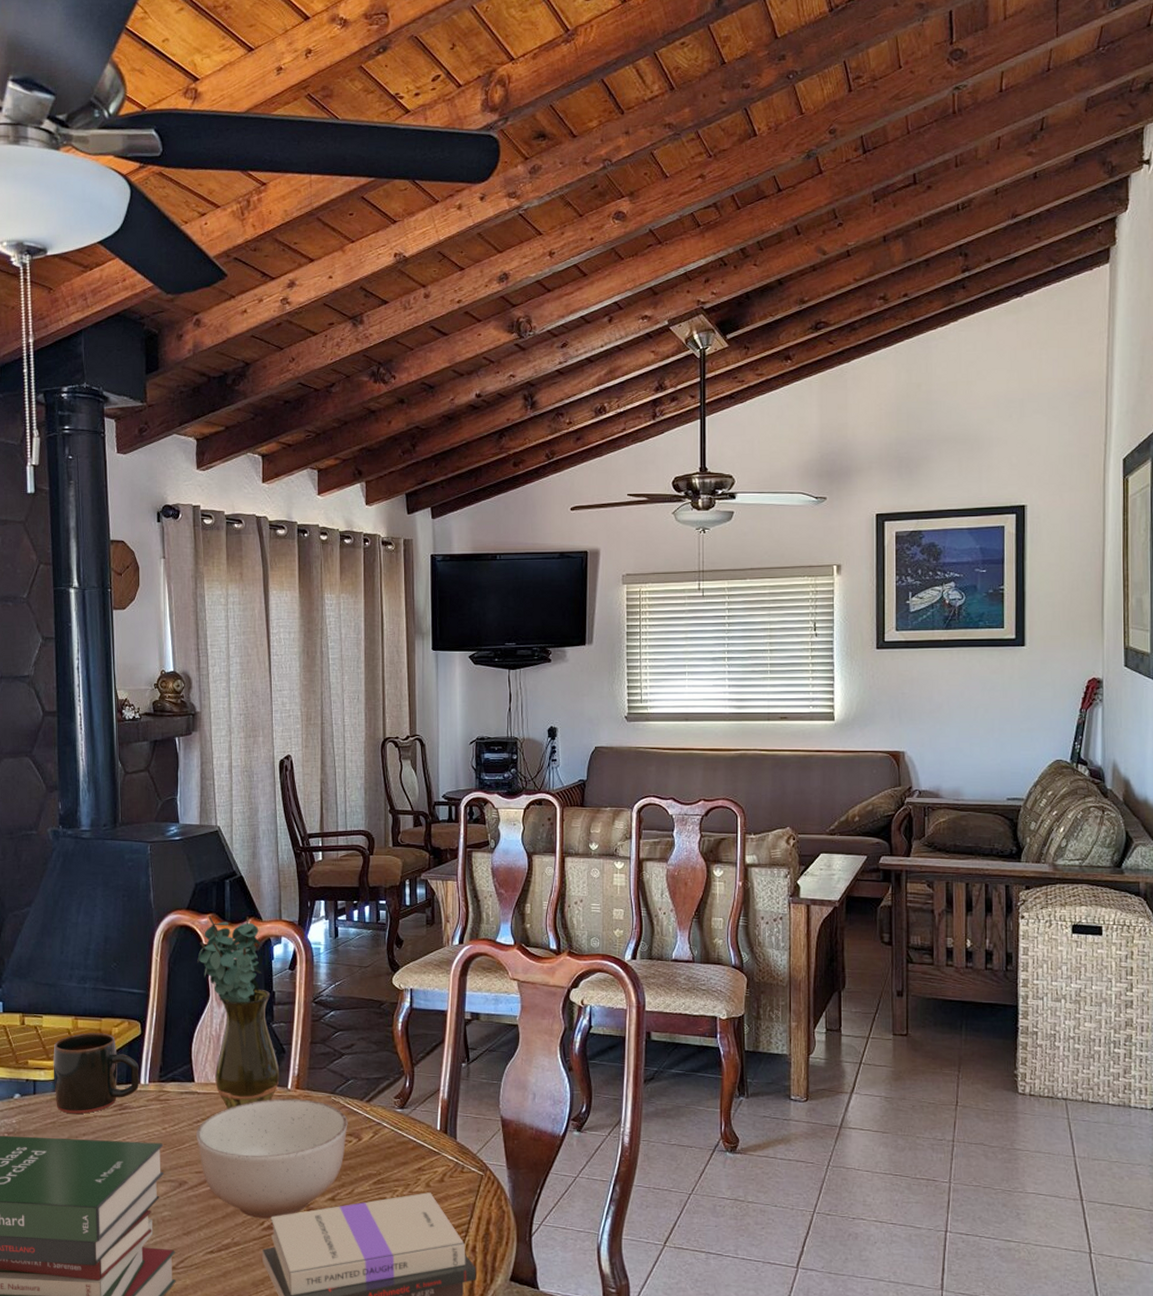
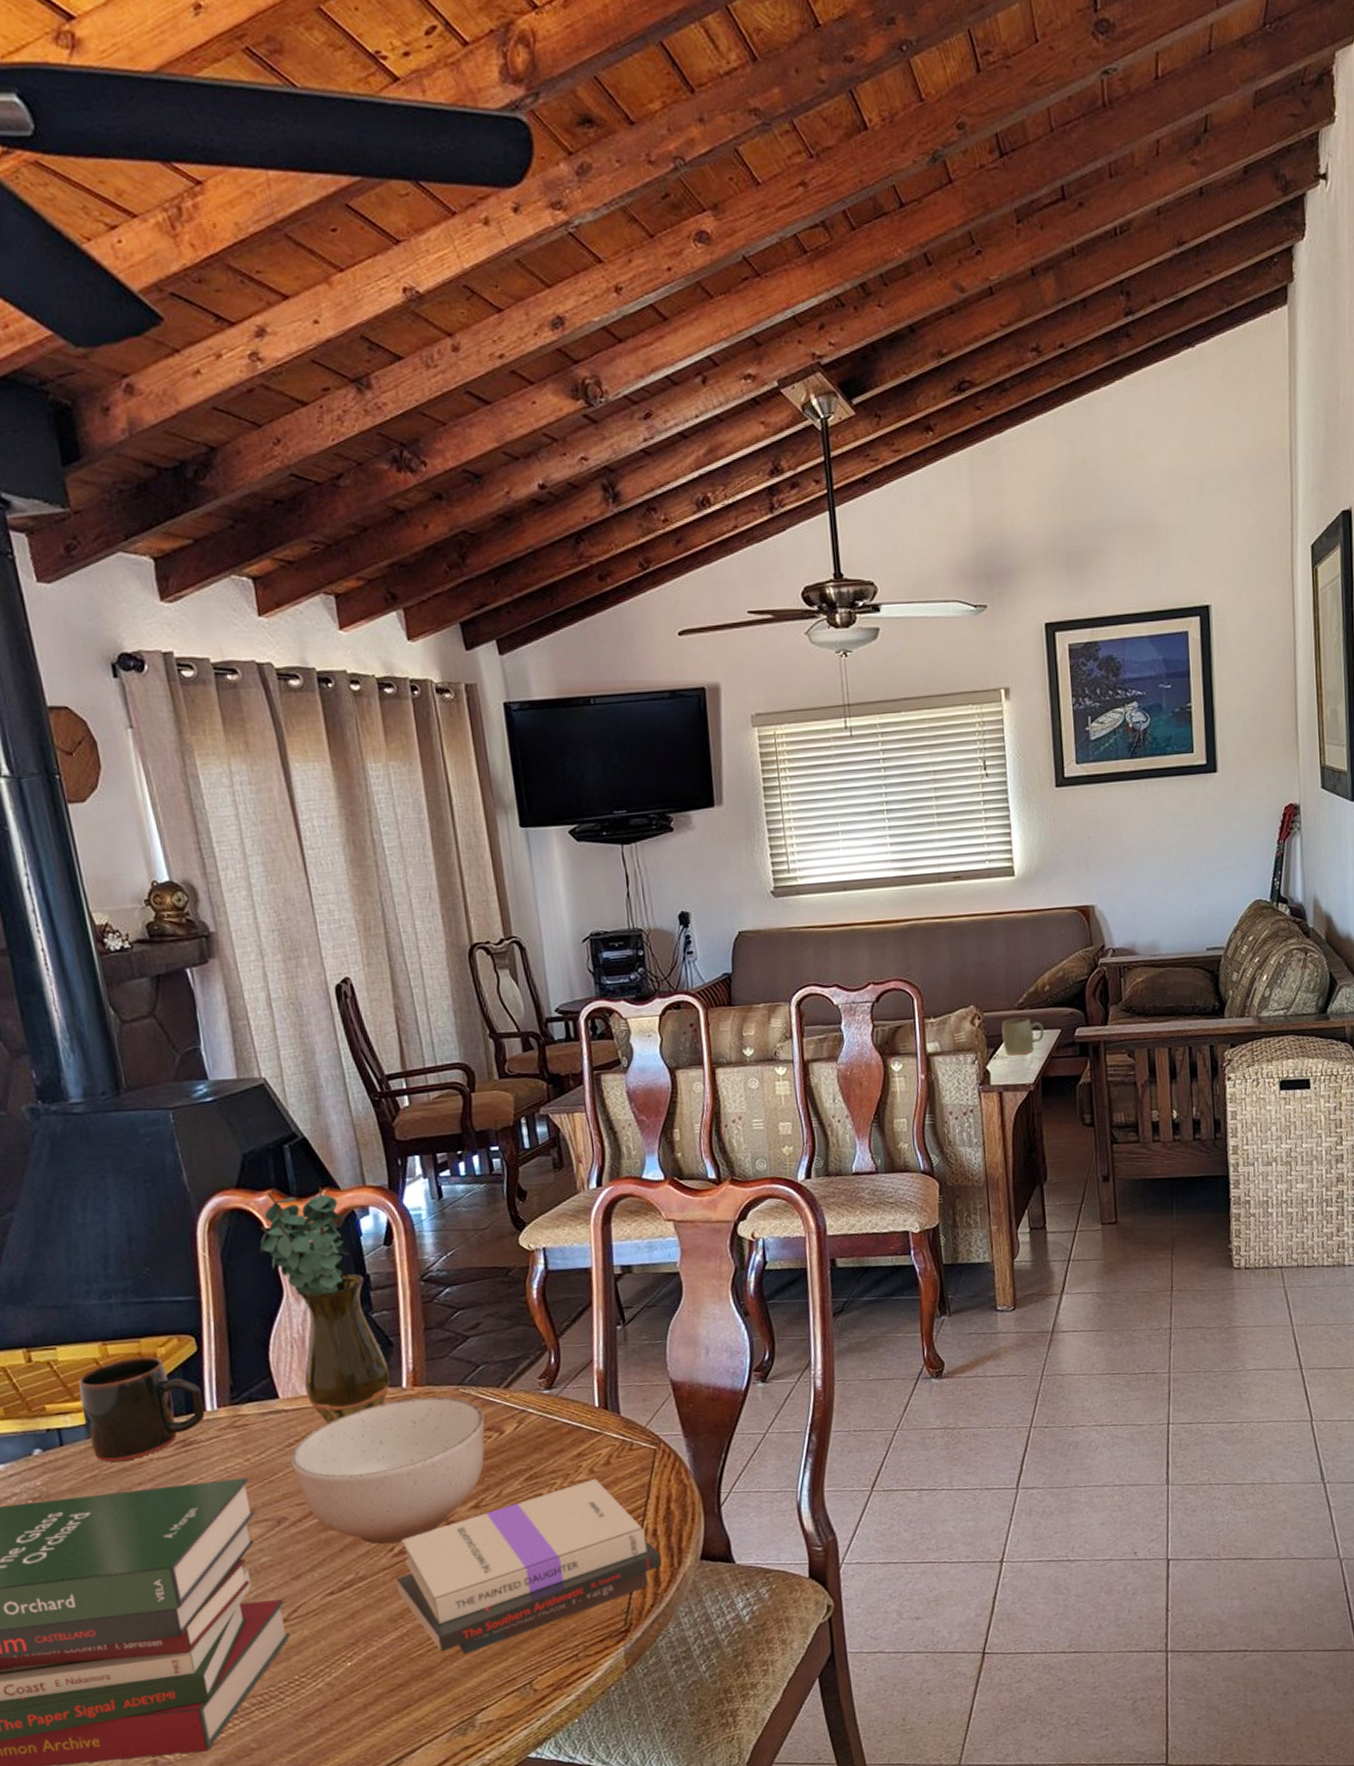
mug: none [813,842,852,874] -> present [1001,1017,1045,1056]

